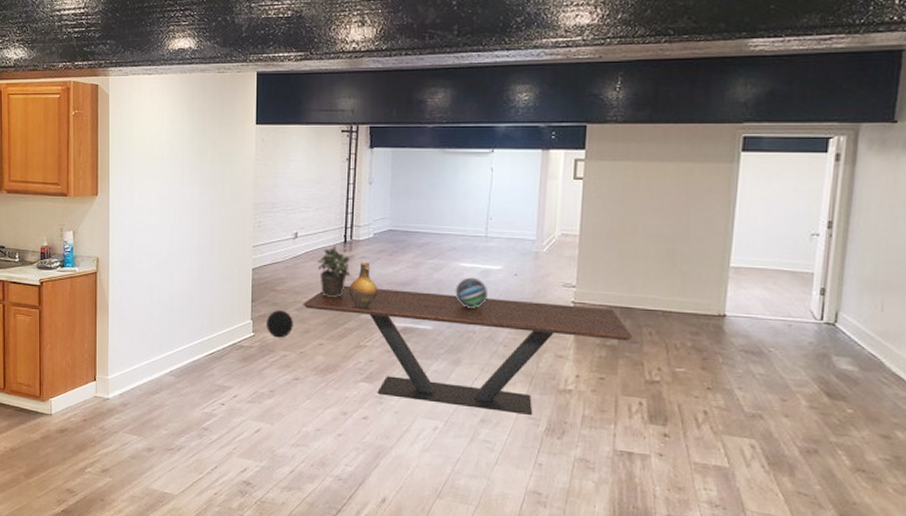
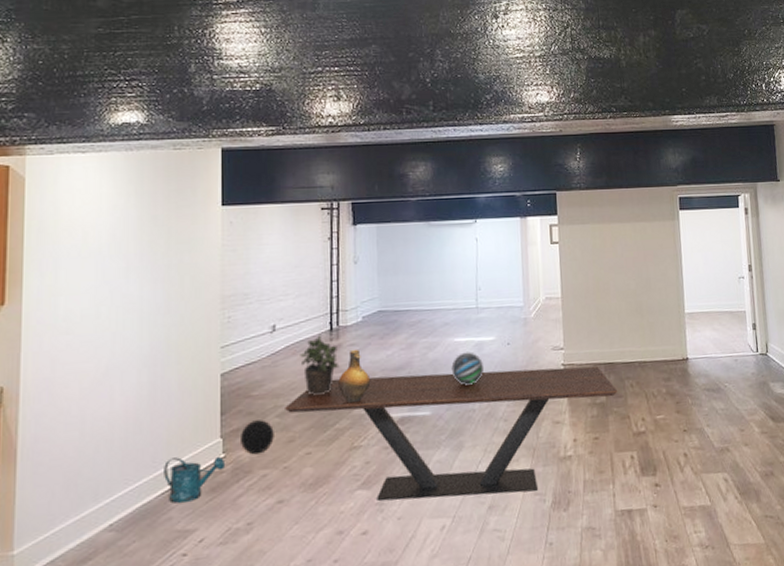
watering can: none [209,329,255,365] -> present [164,457,226,503]

